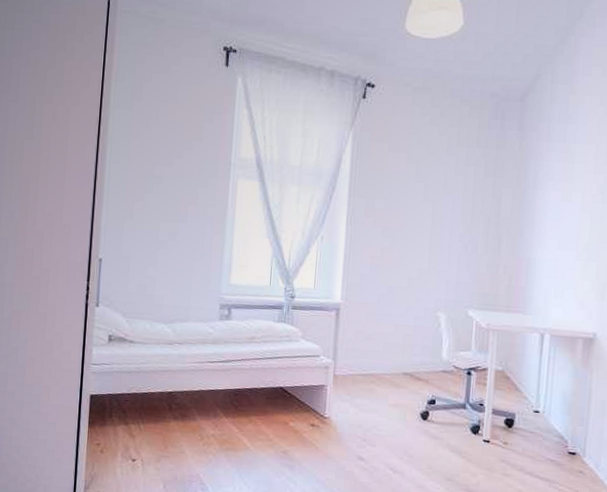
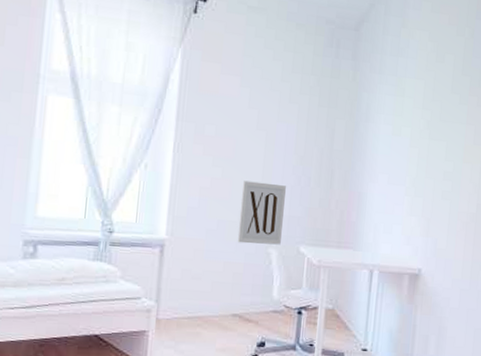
wall art: none [407,249,453,309] -> present [237,180,286,245]

